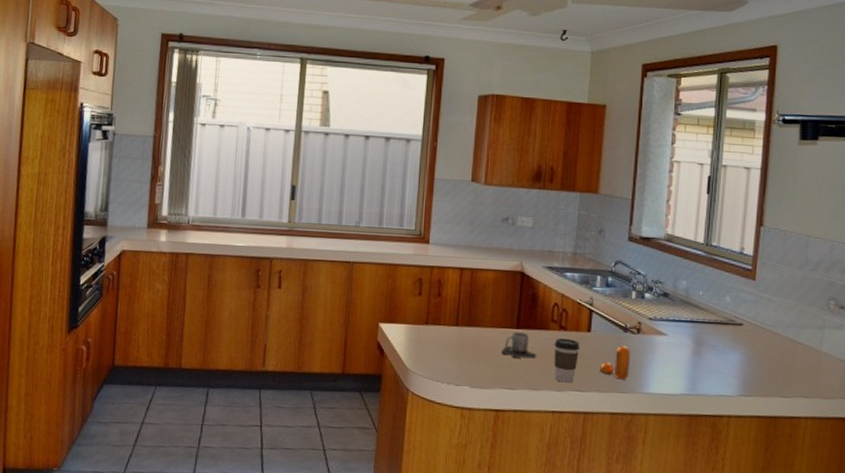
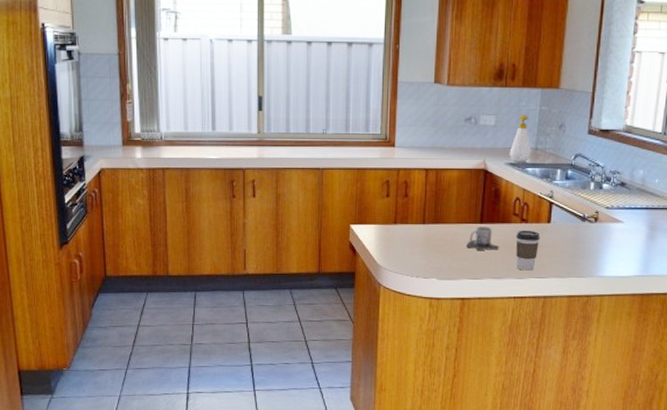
soap bottle: none [547,218,570,267] -> present [509,115,531,163]
pepper shaker: present [600,346,631,379] -> none [559,234,589,264]

